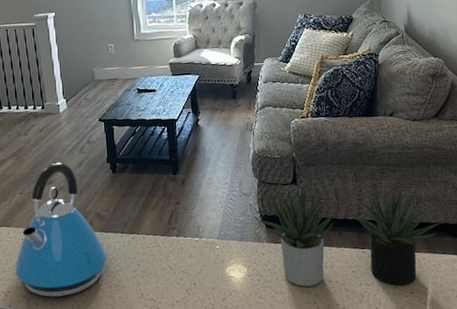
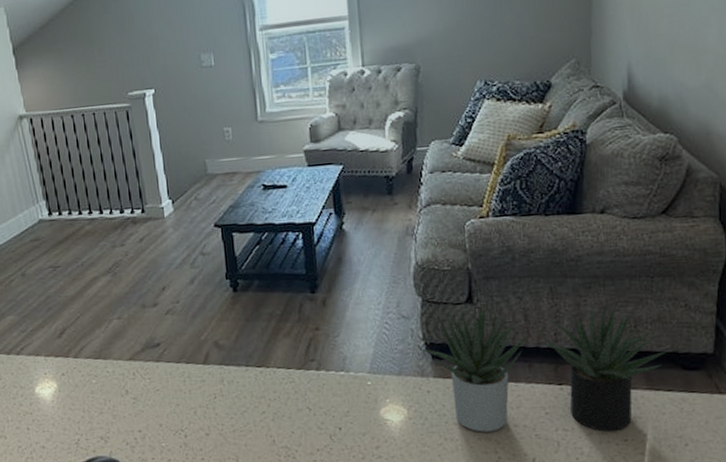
kettle: present [15,162,107,297] -> none [115,279,228,444]

